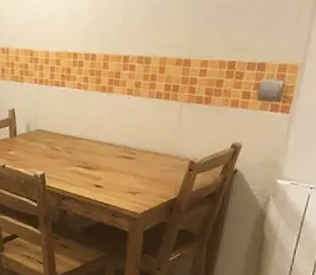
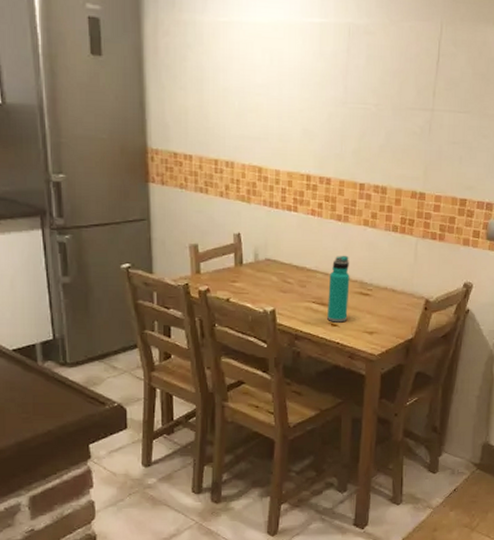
water bottle: none [92,123,114,184] -> present [327,255,350,323]

